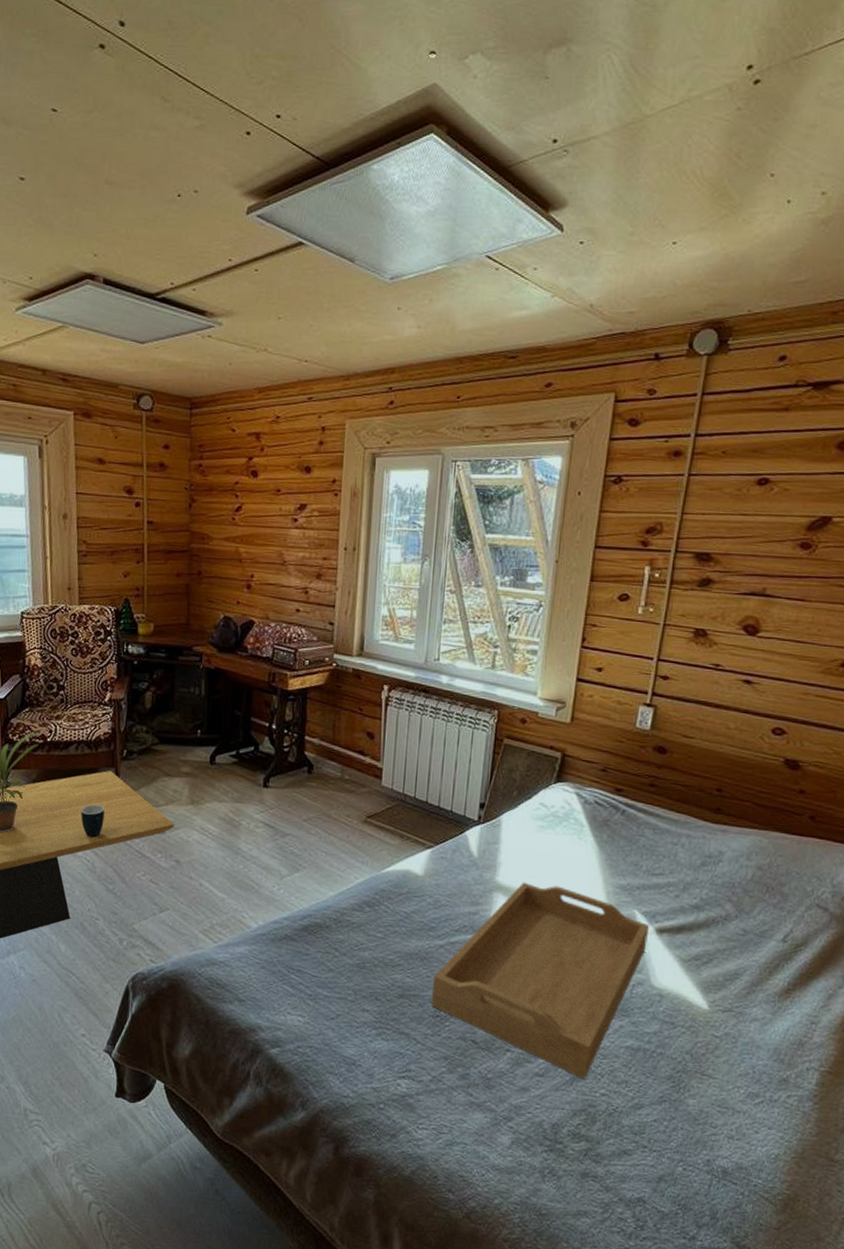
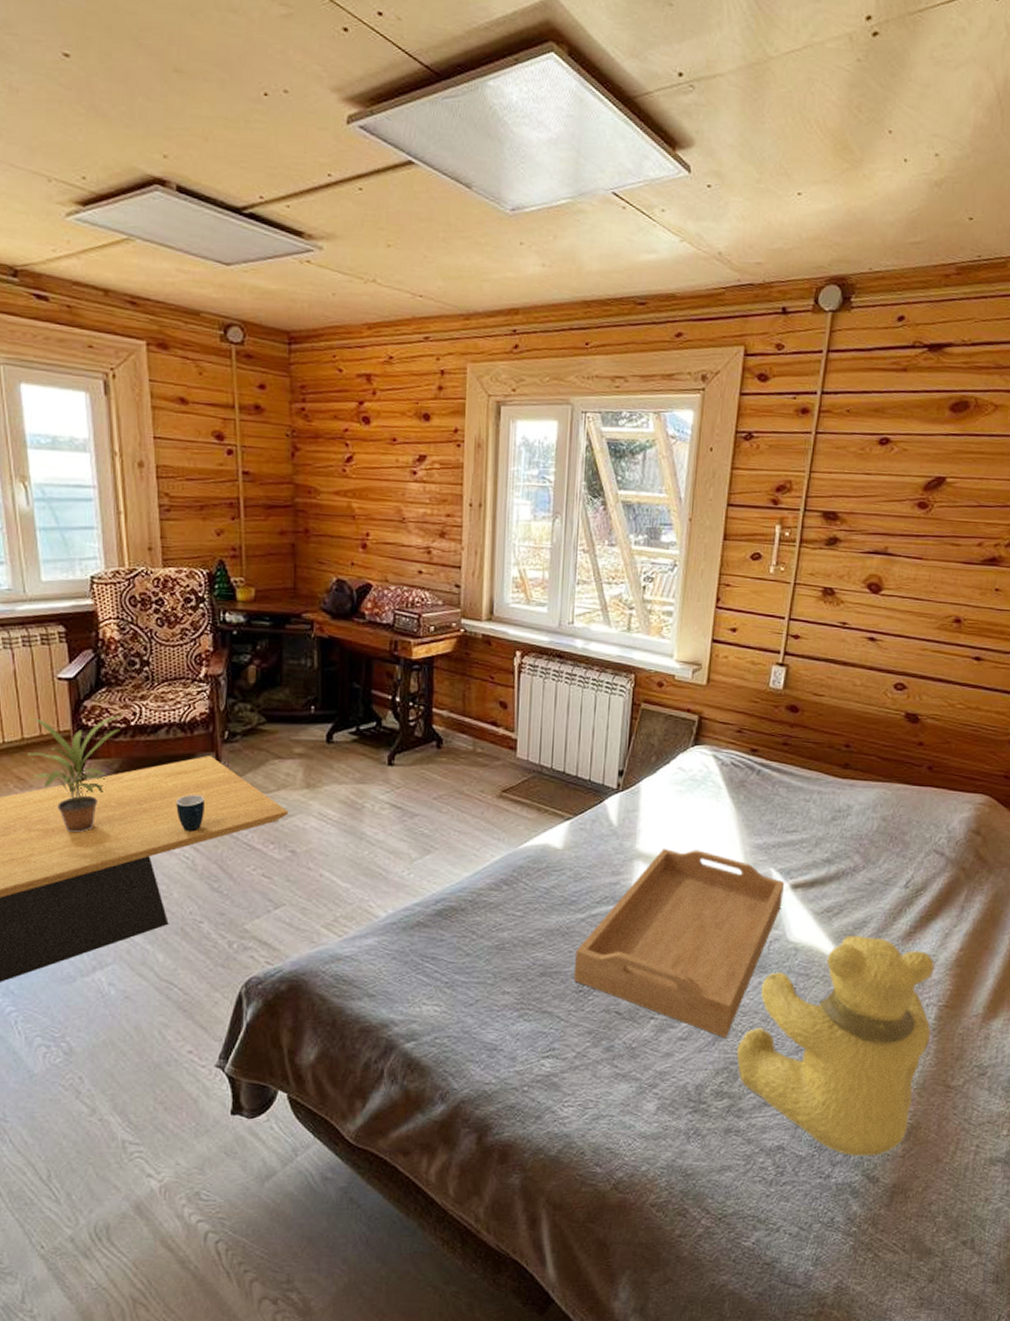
teddy bear: none [595,985,817,1224] -> present [736,935,935,1157]

